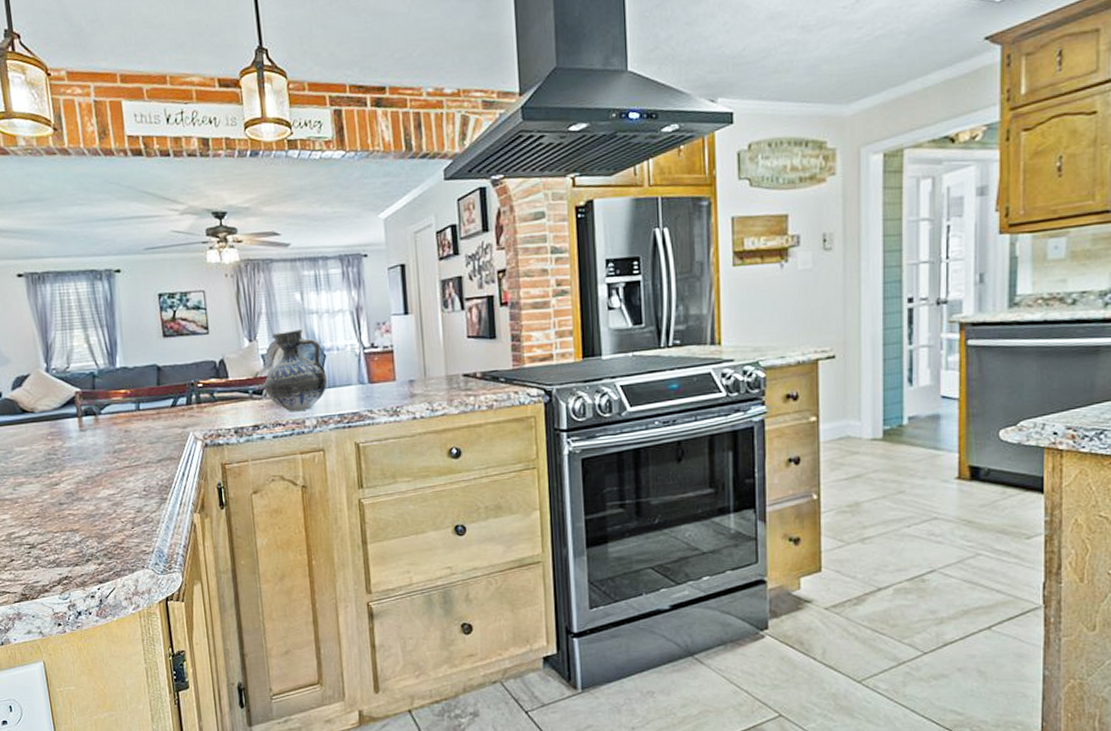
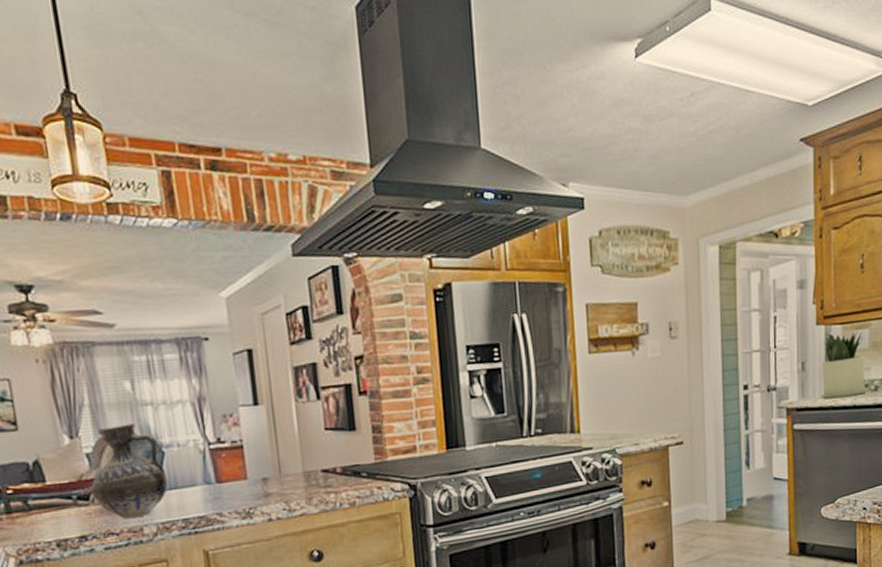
planter: none [1000,238,1066,313] -> present [819,329,870,399]

